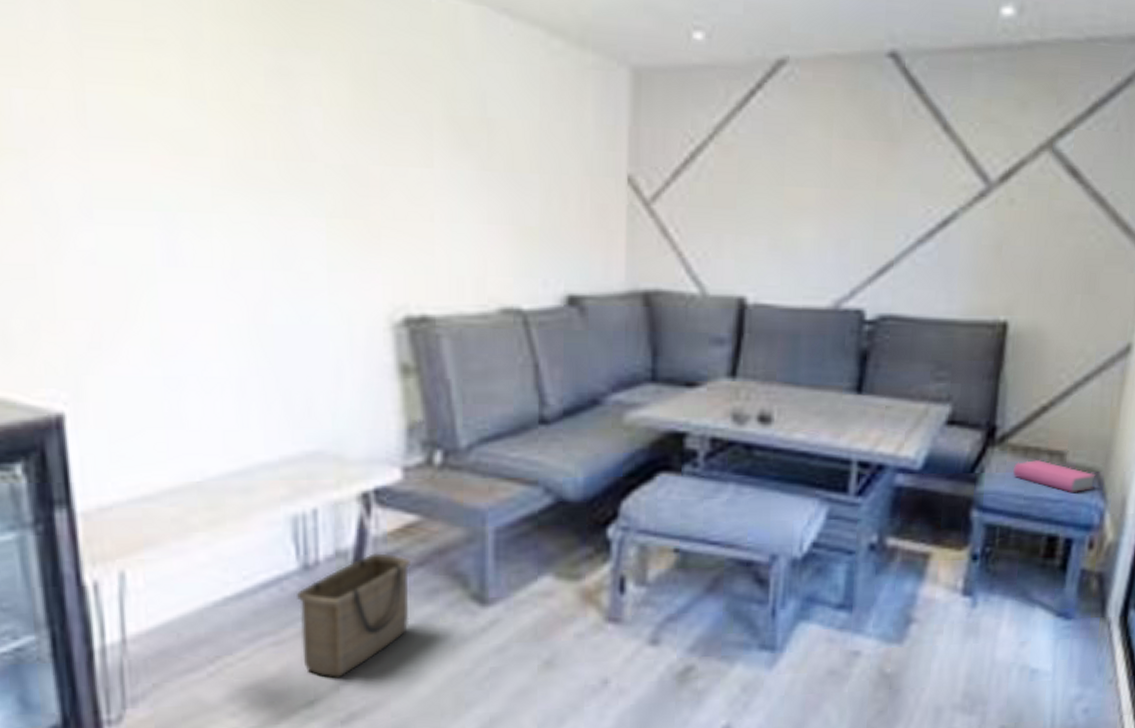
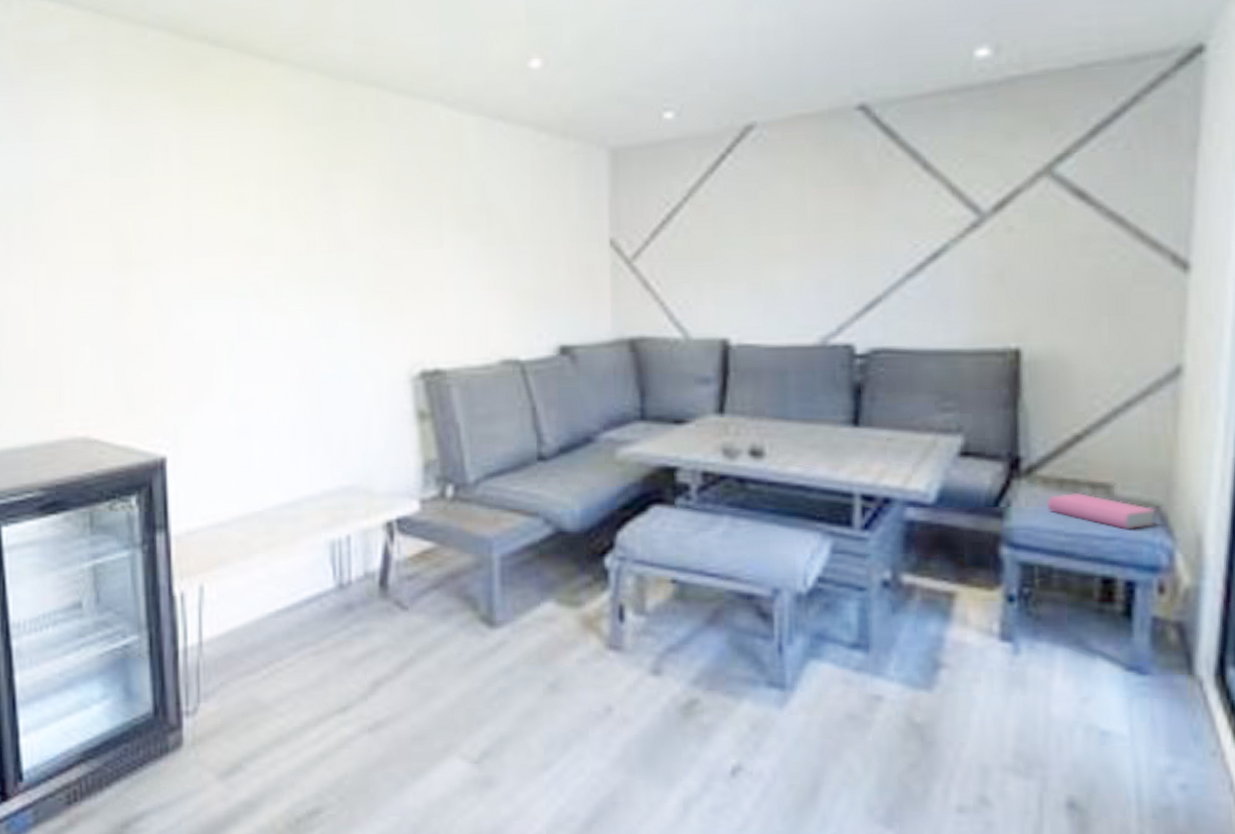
basket: present [295,553,410,678] -> none [332,576,427,687]

